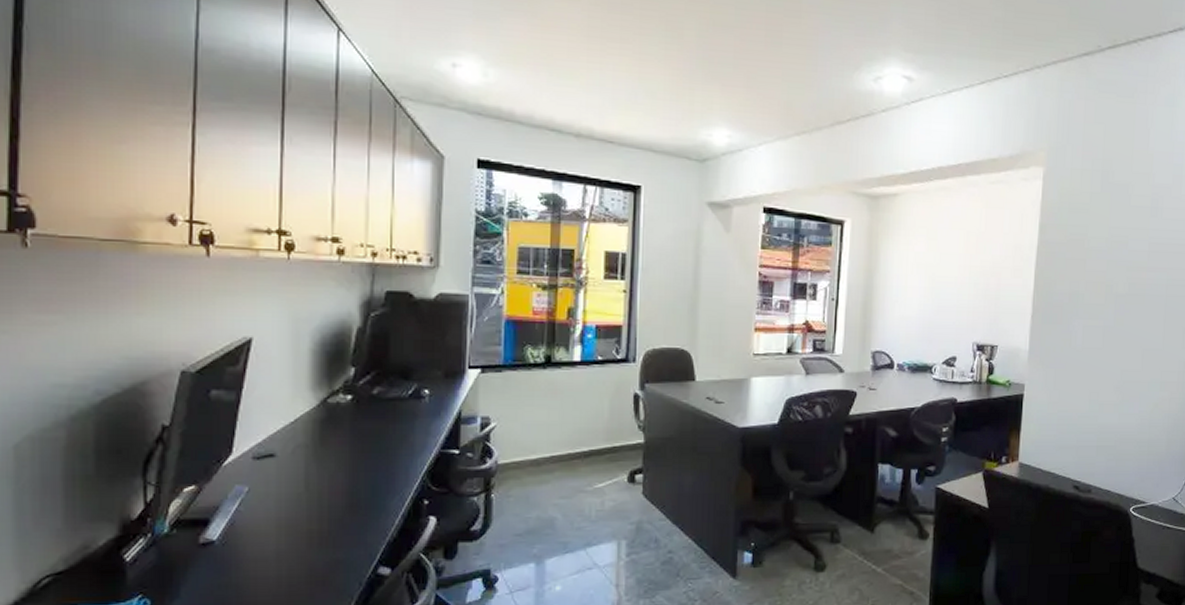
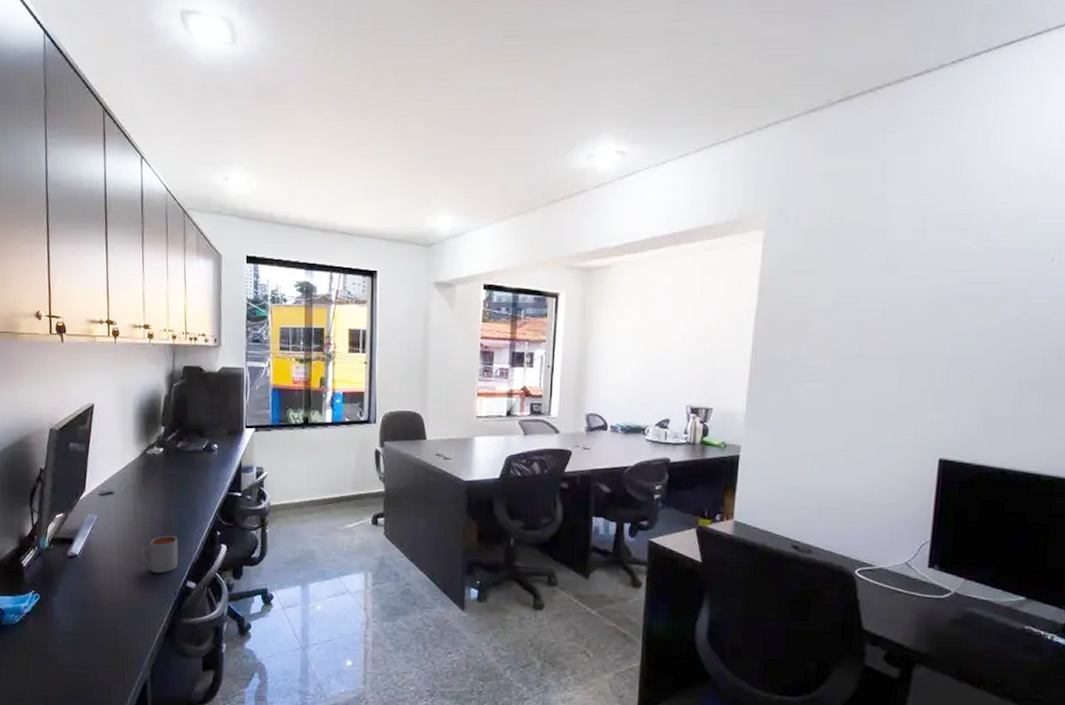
mug: none [311,509,368,560] -> present [140,536,179,574]

